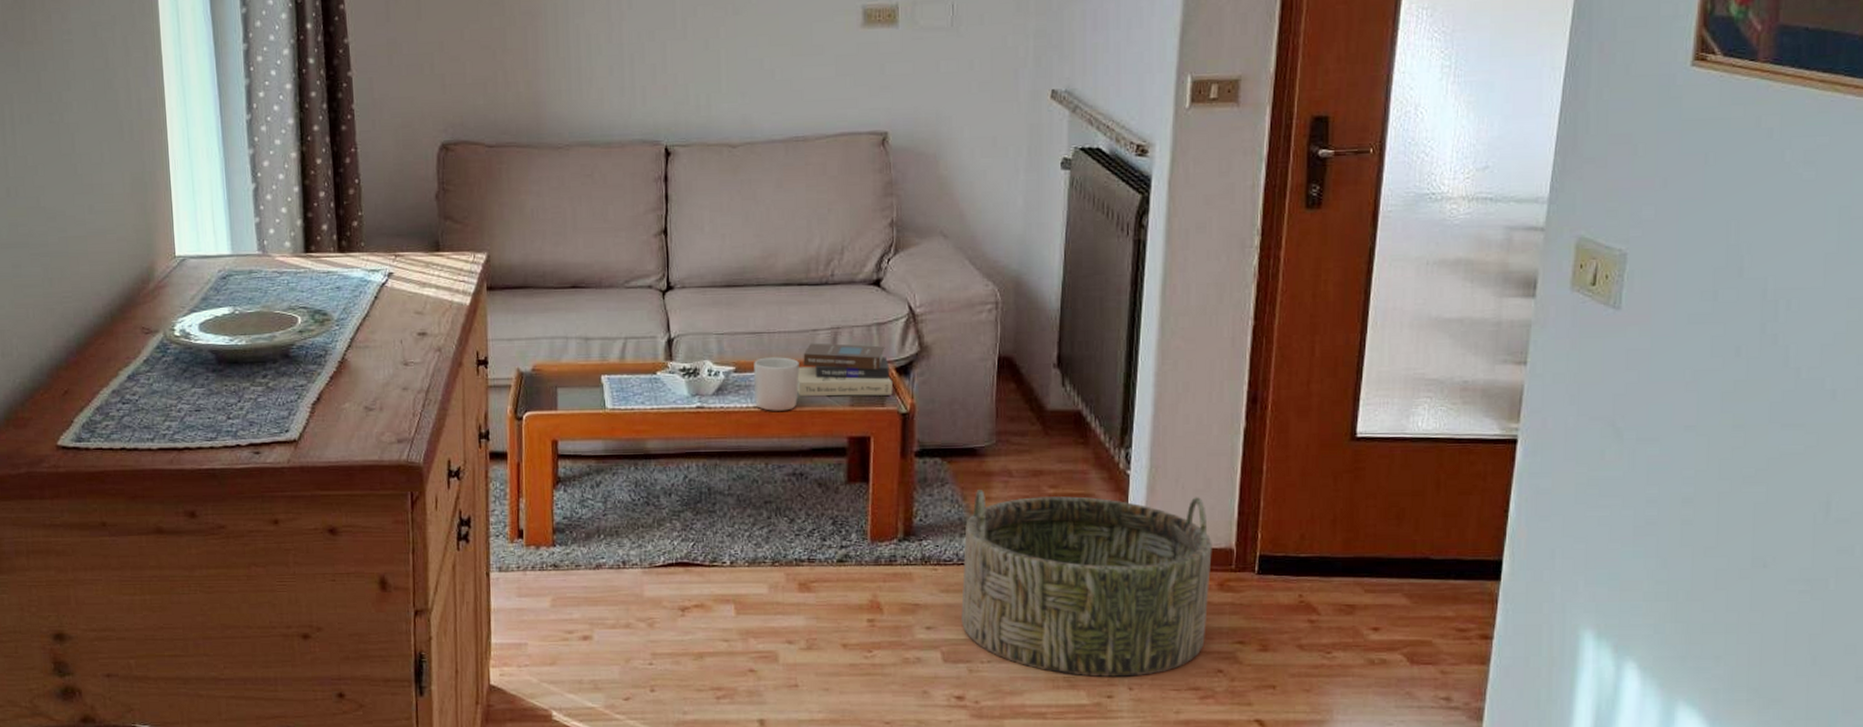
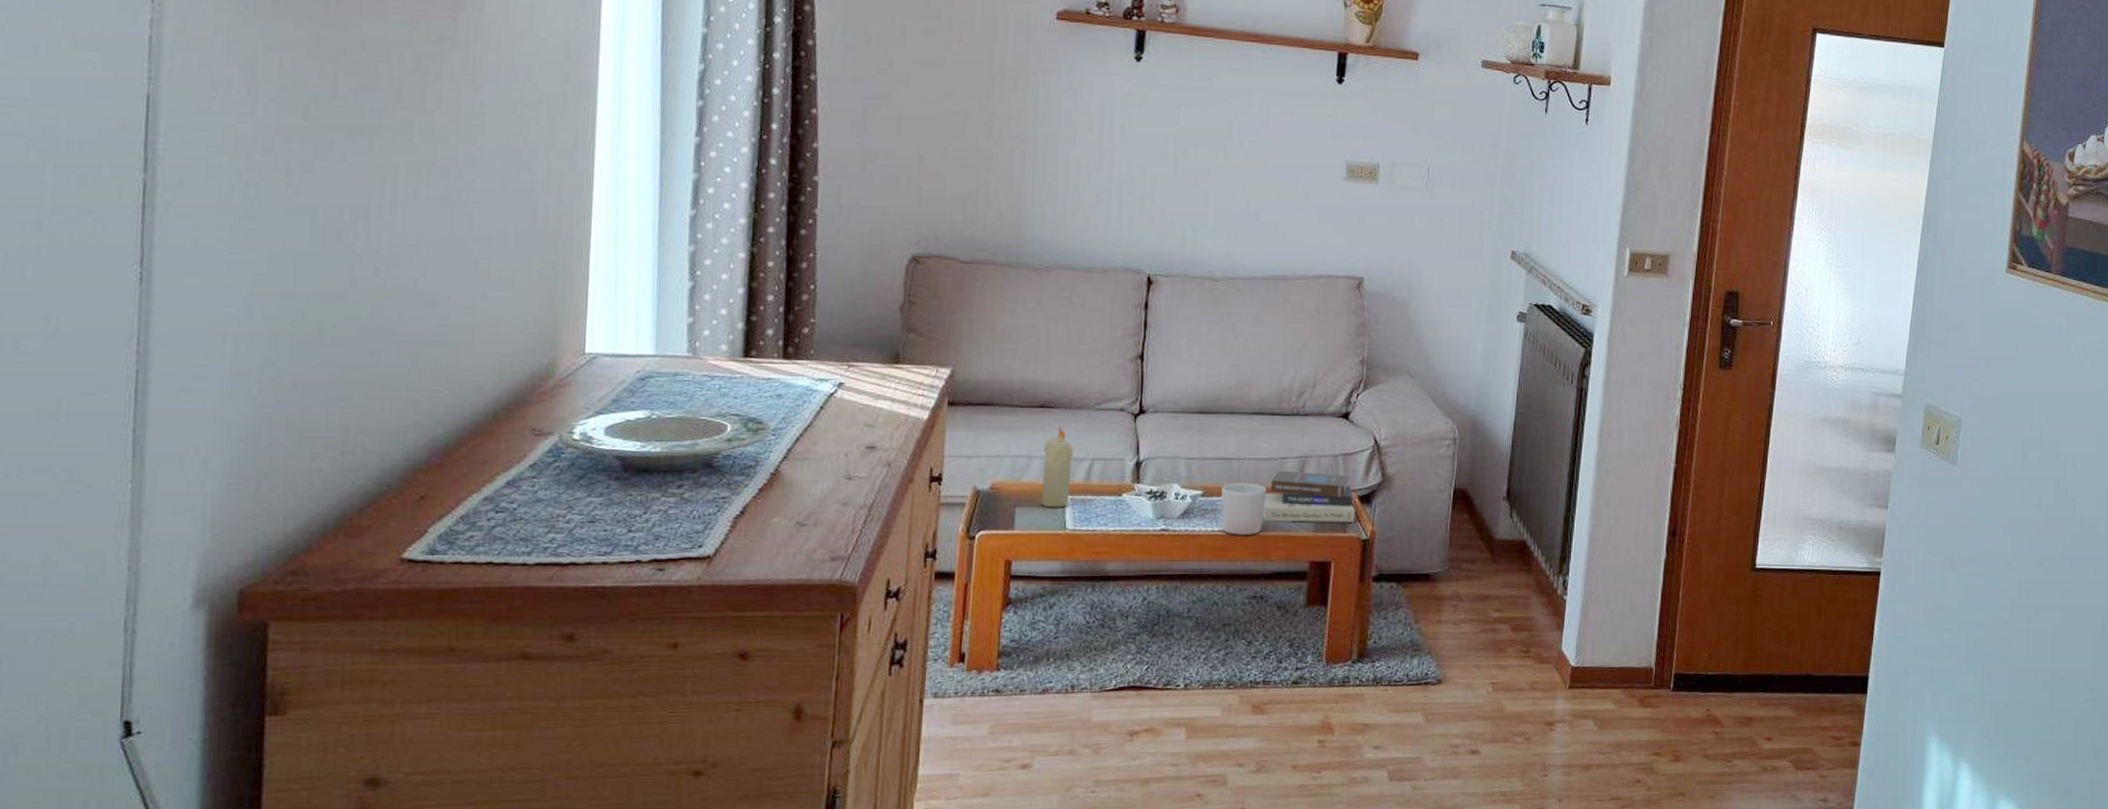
candle: none [579,305,607,388] -> present [1040,426,1073,508]
basket: present [961,490,1212,677] -> none [1408,613,1635,790]

